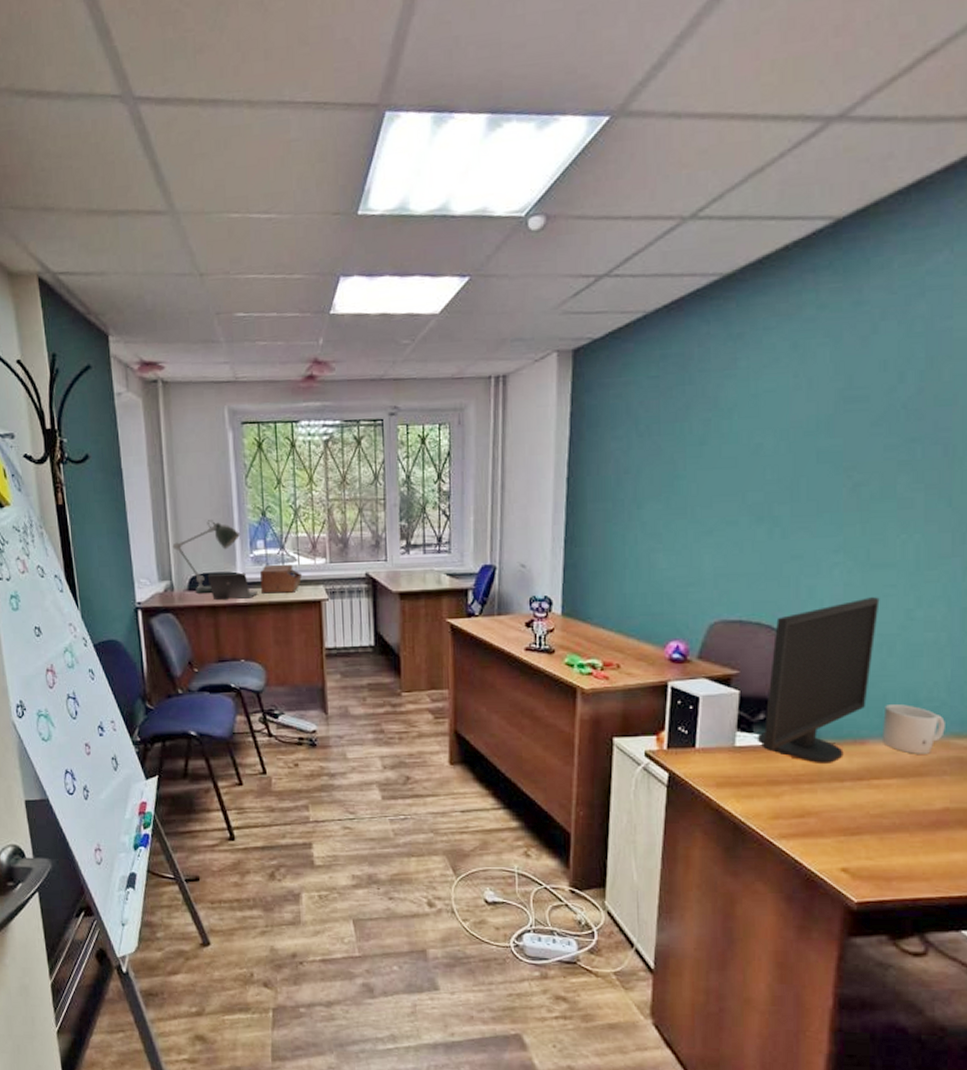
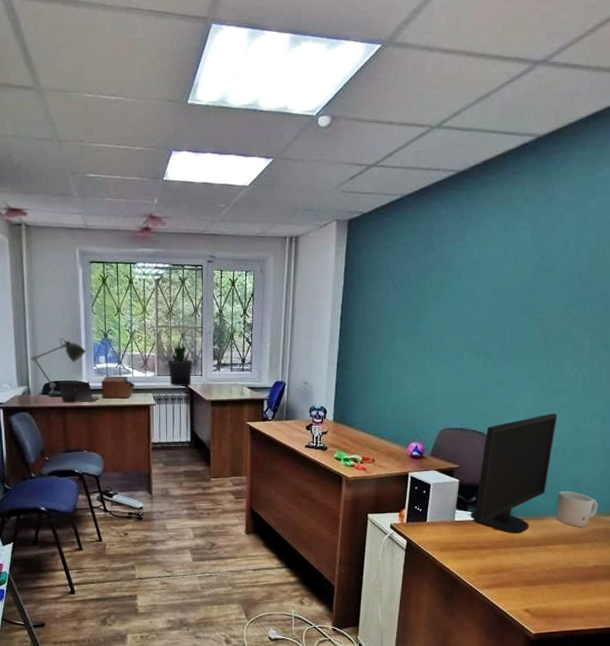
planter: none [342,517,374,575] -> present [167,341,193,386]

